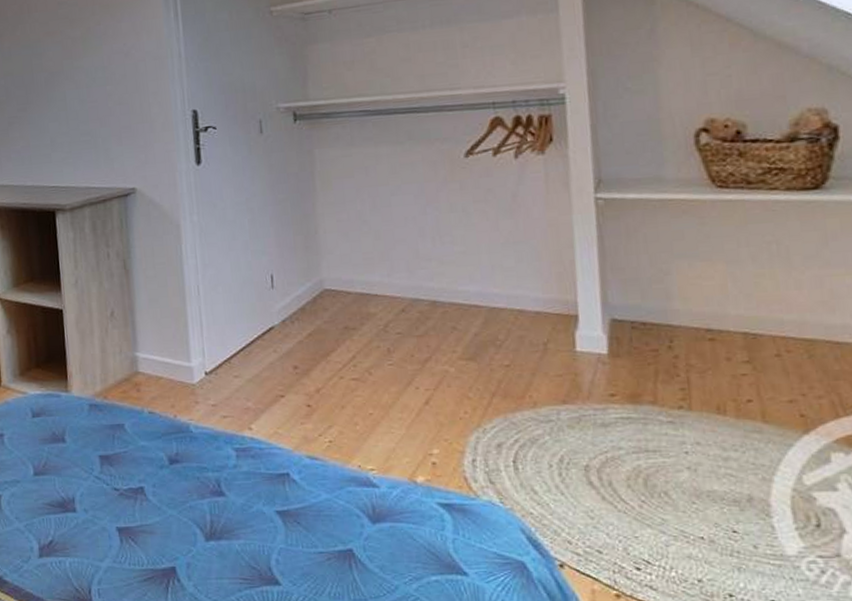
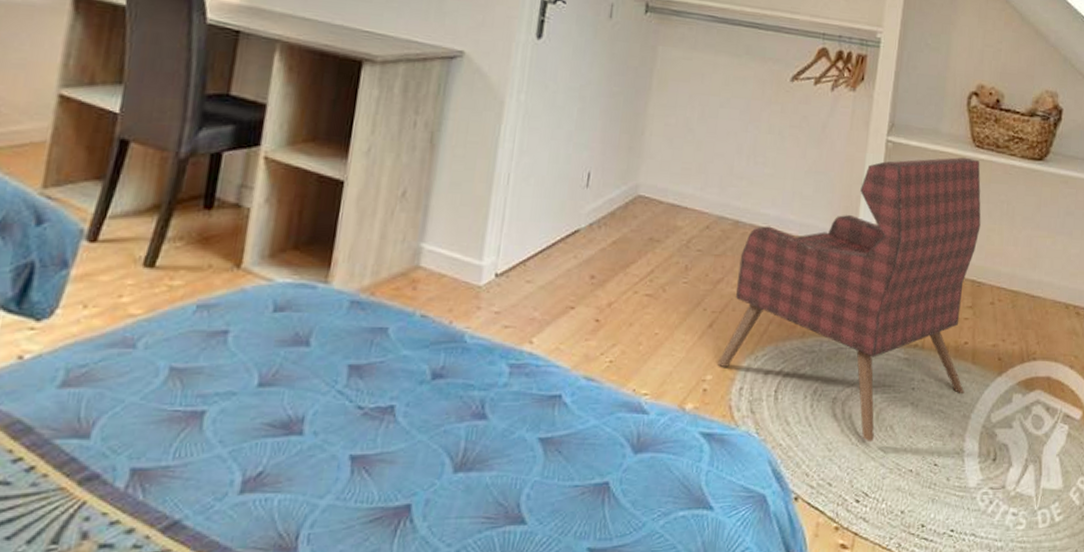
armchair: none [442,200,759,508] -> present [718,157,981,441]

